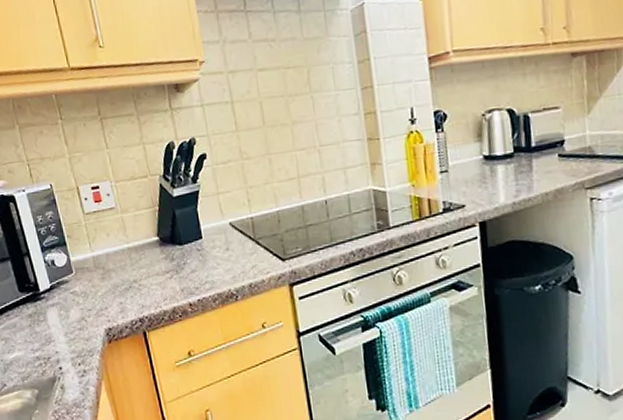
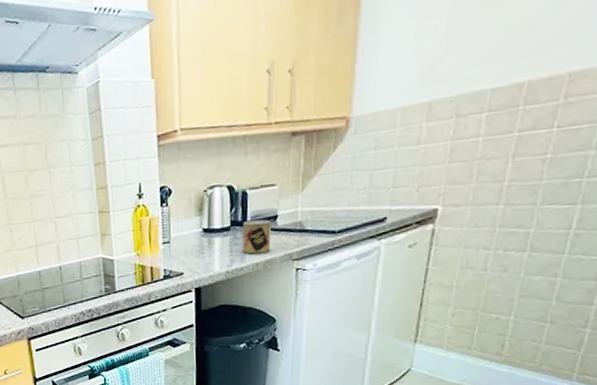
tin can: none [526,145,560,184] -> present [242,219,272,255]

